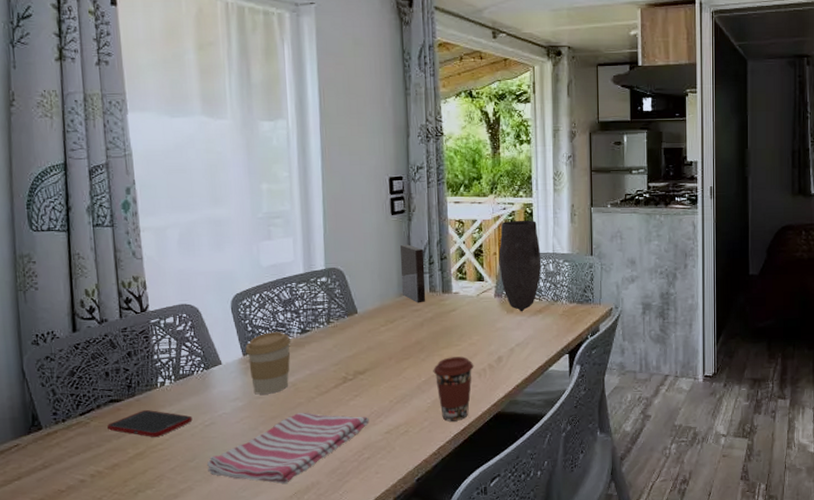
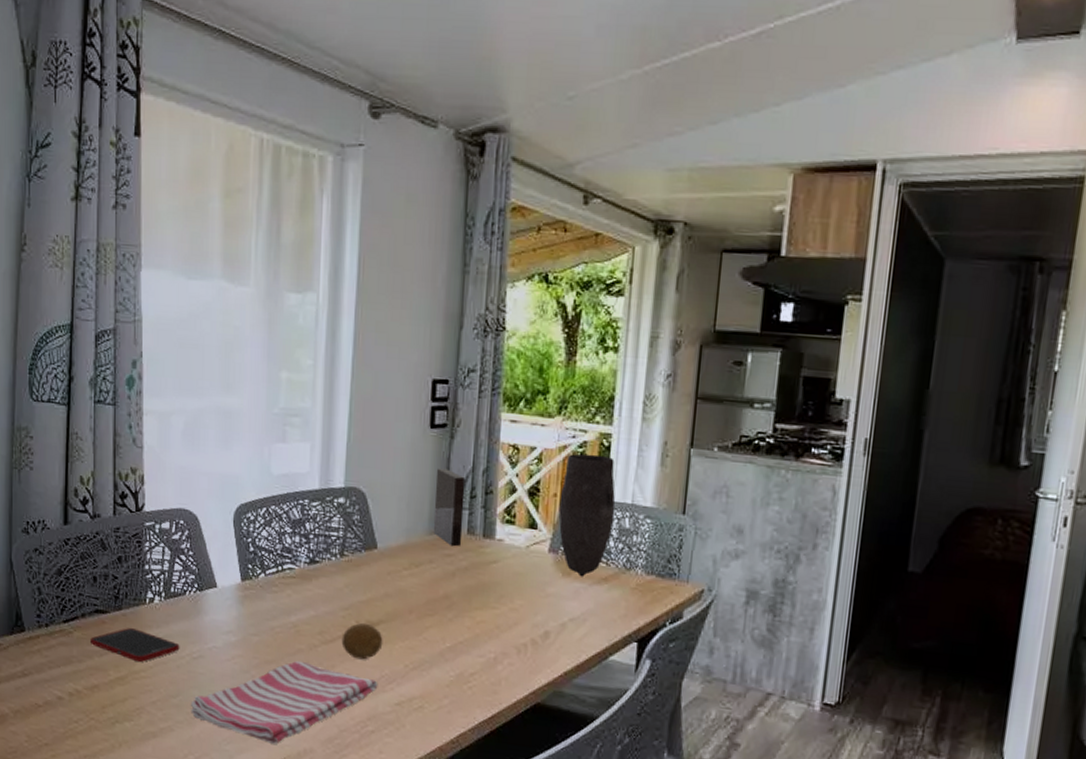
coffee cup: present [245,332,291,395] -> none [245,556,297,633]
fruit: none [335,374,370,403] -> present [341,623,383,660]
coffee cup: present [433,356,474,422] -> none [461,622,513,706]

